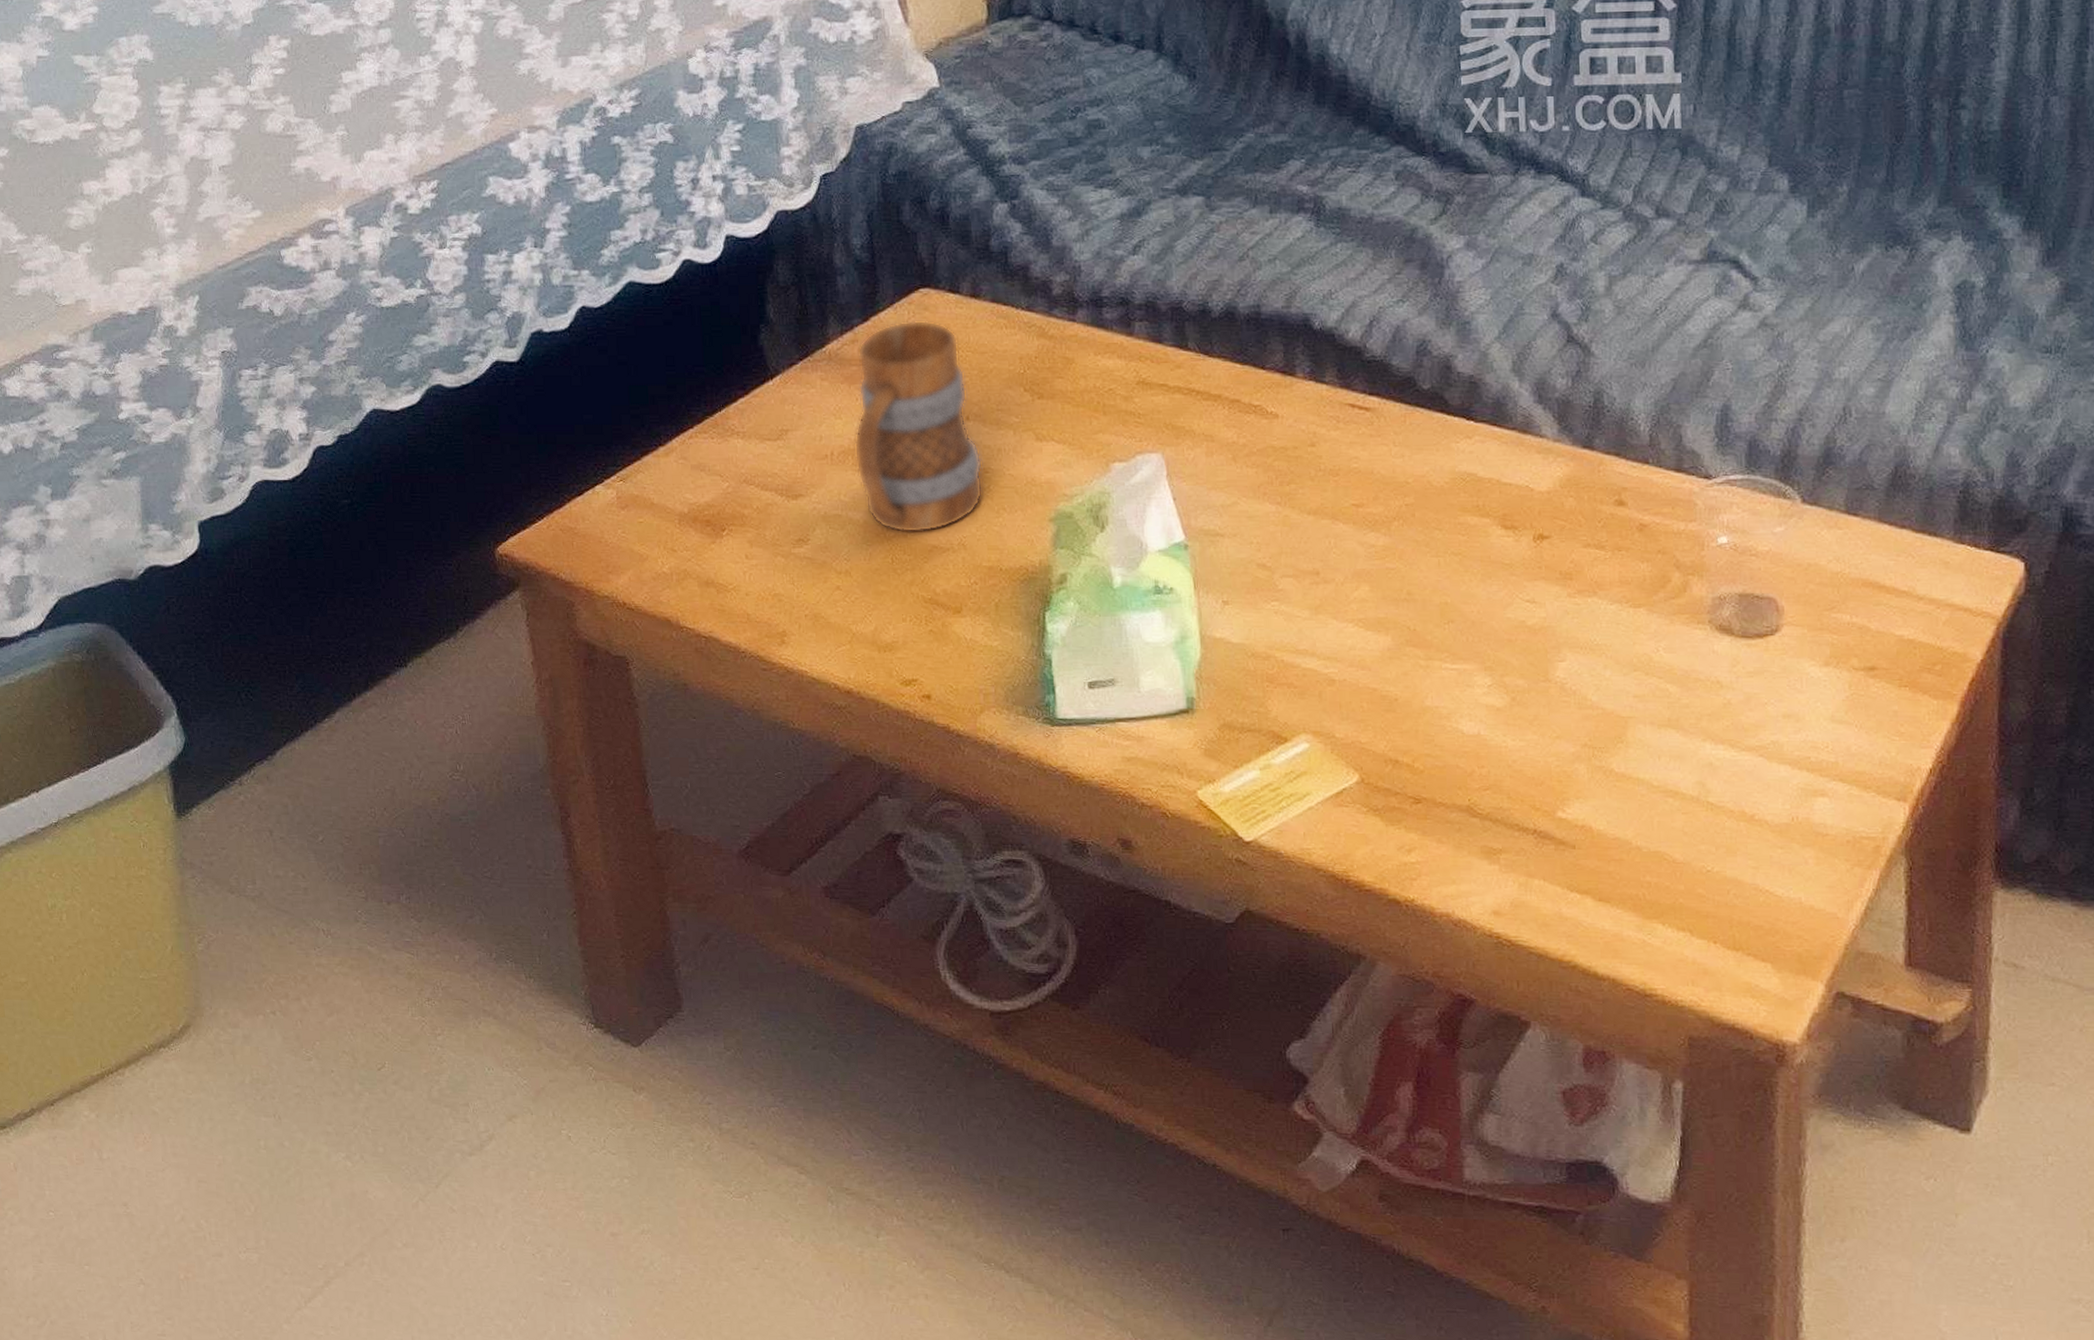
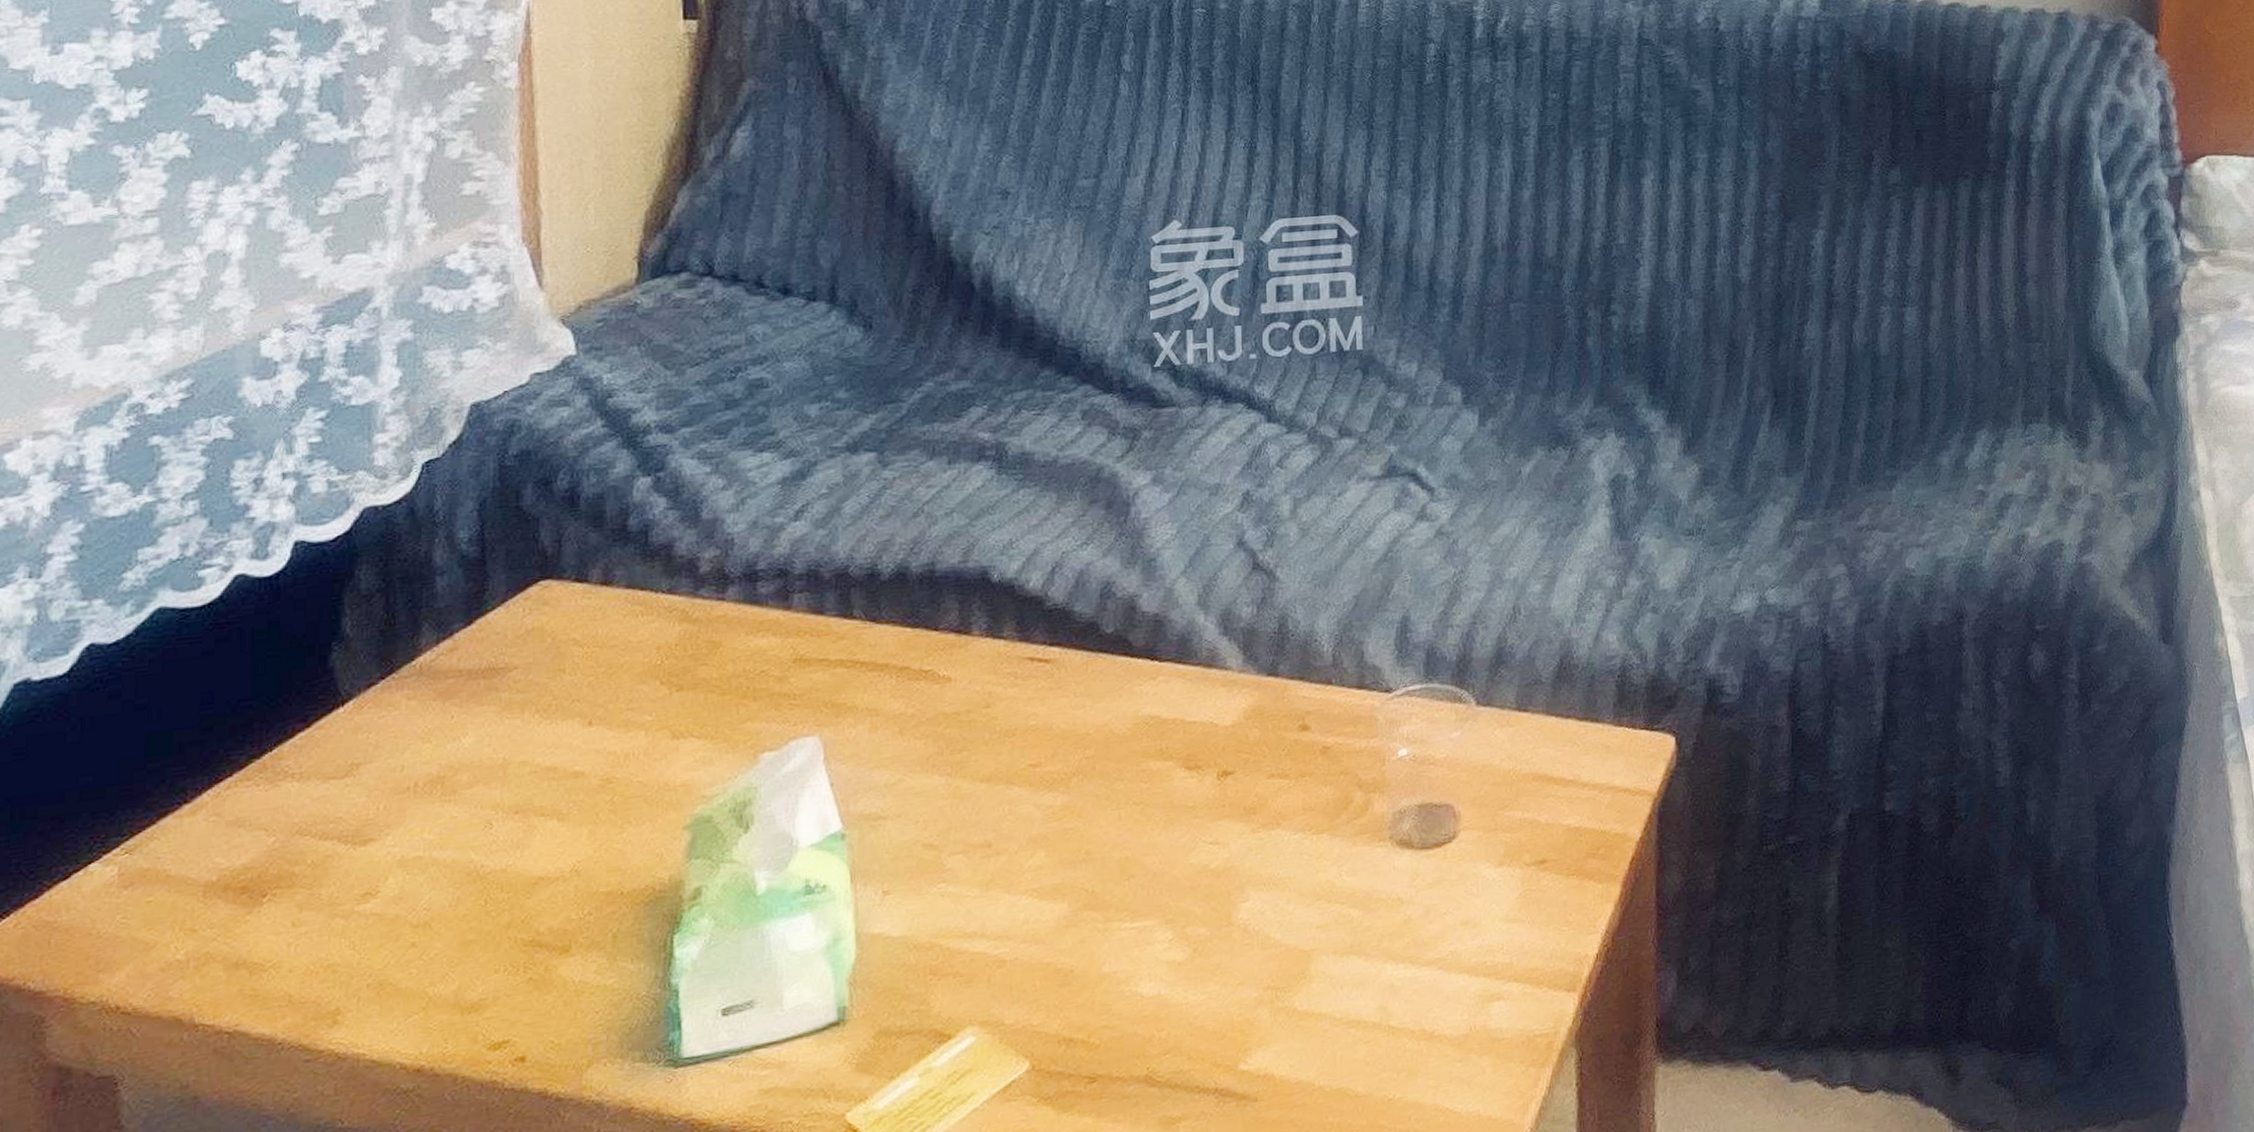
mug: present [854,320,984,534] -> none [445,616,606,868]

